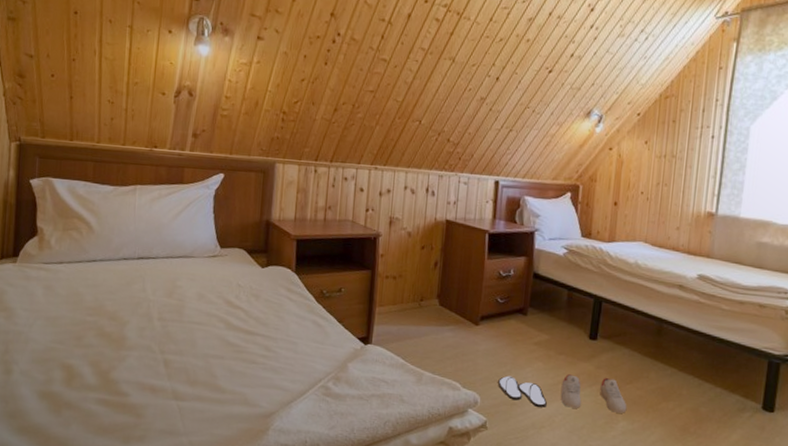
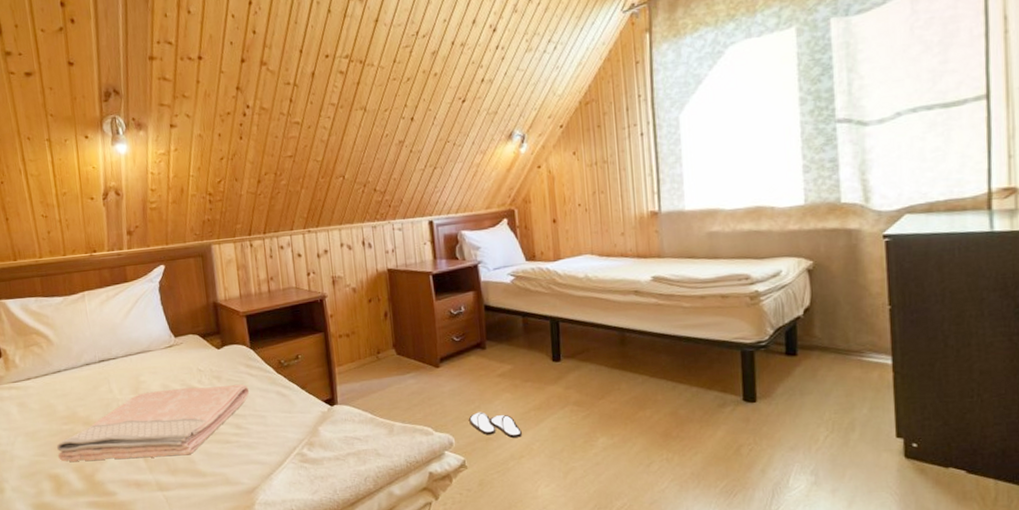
towel: none [76,297,286,369] -> present [56,383,250,463]
shoe: present [561,374,627,413] -> none [533,396,604,433]

